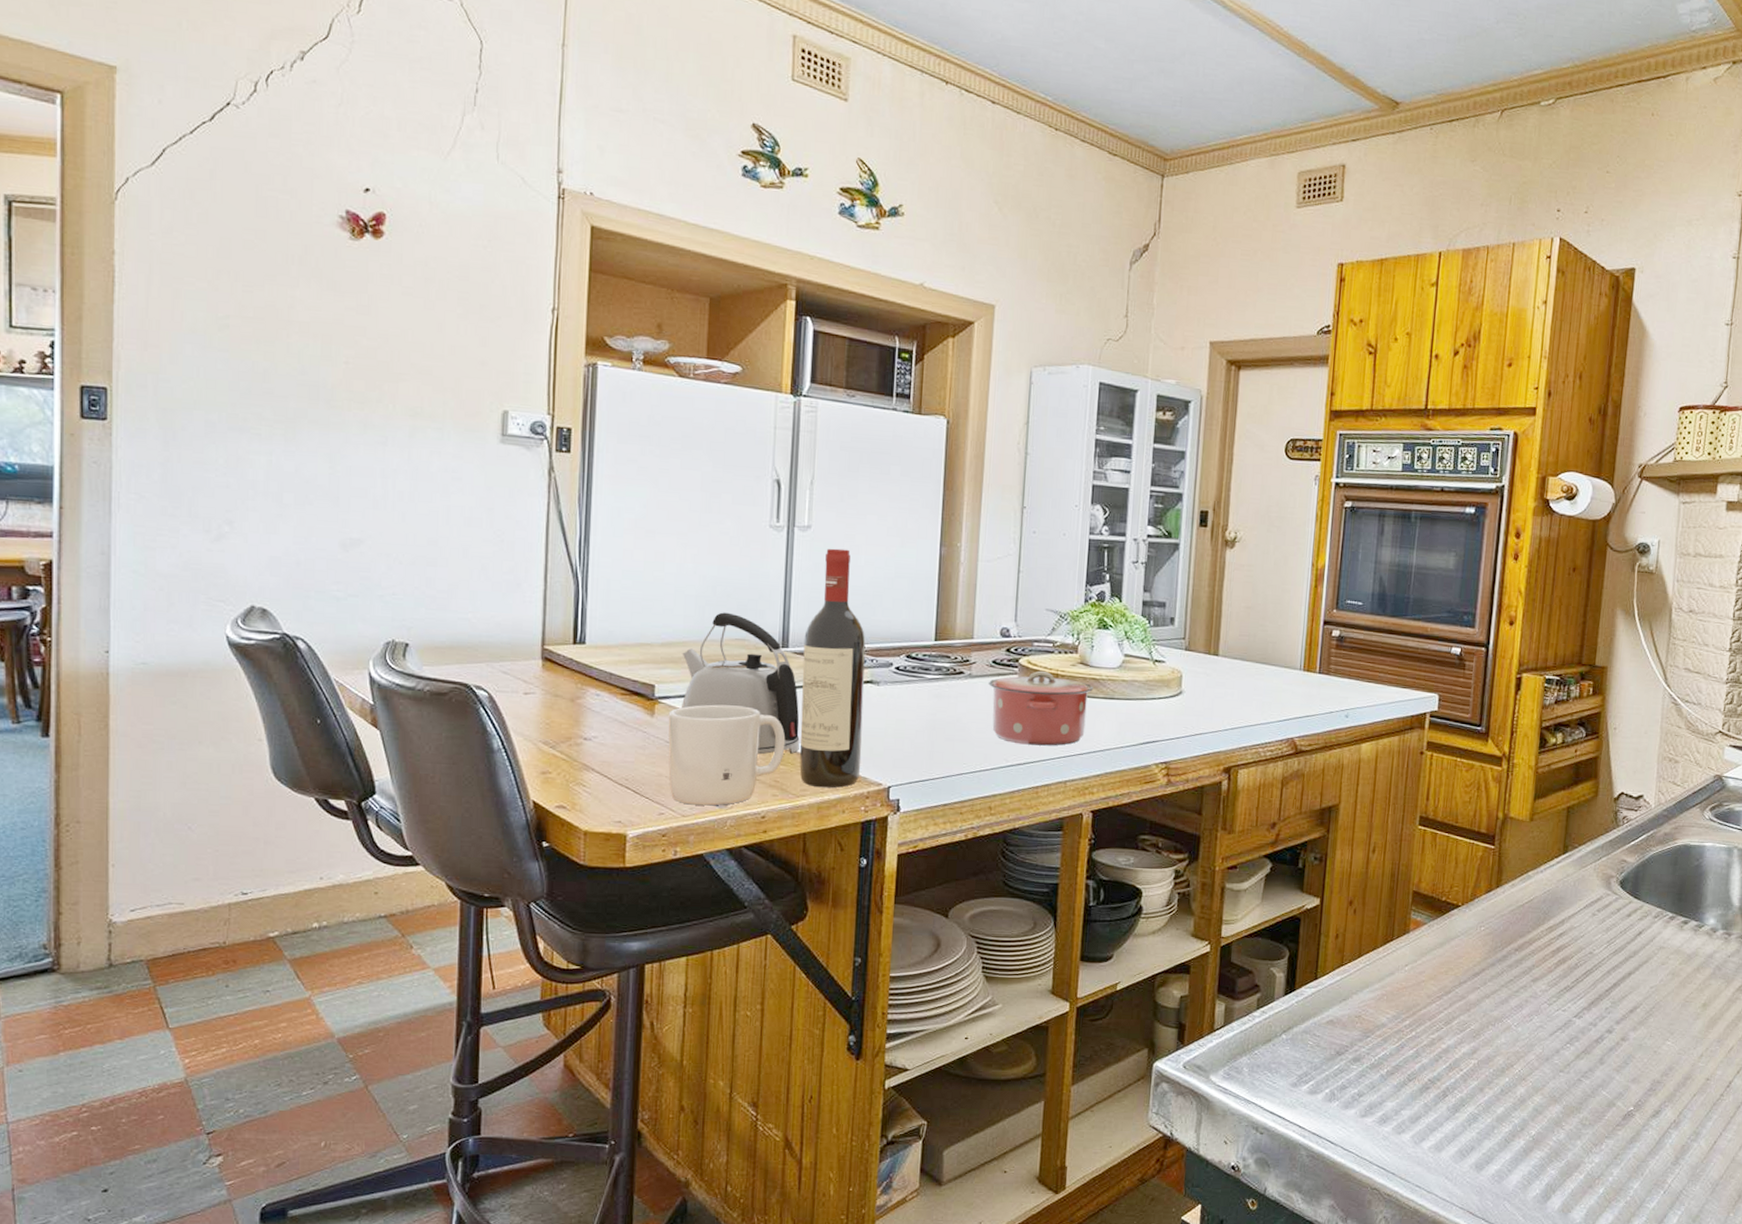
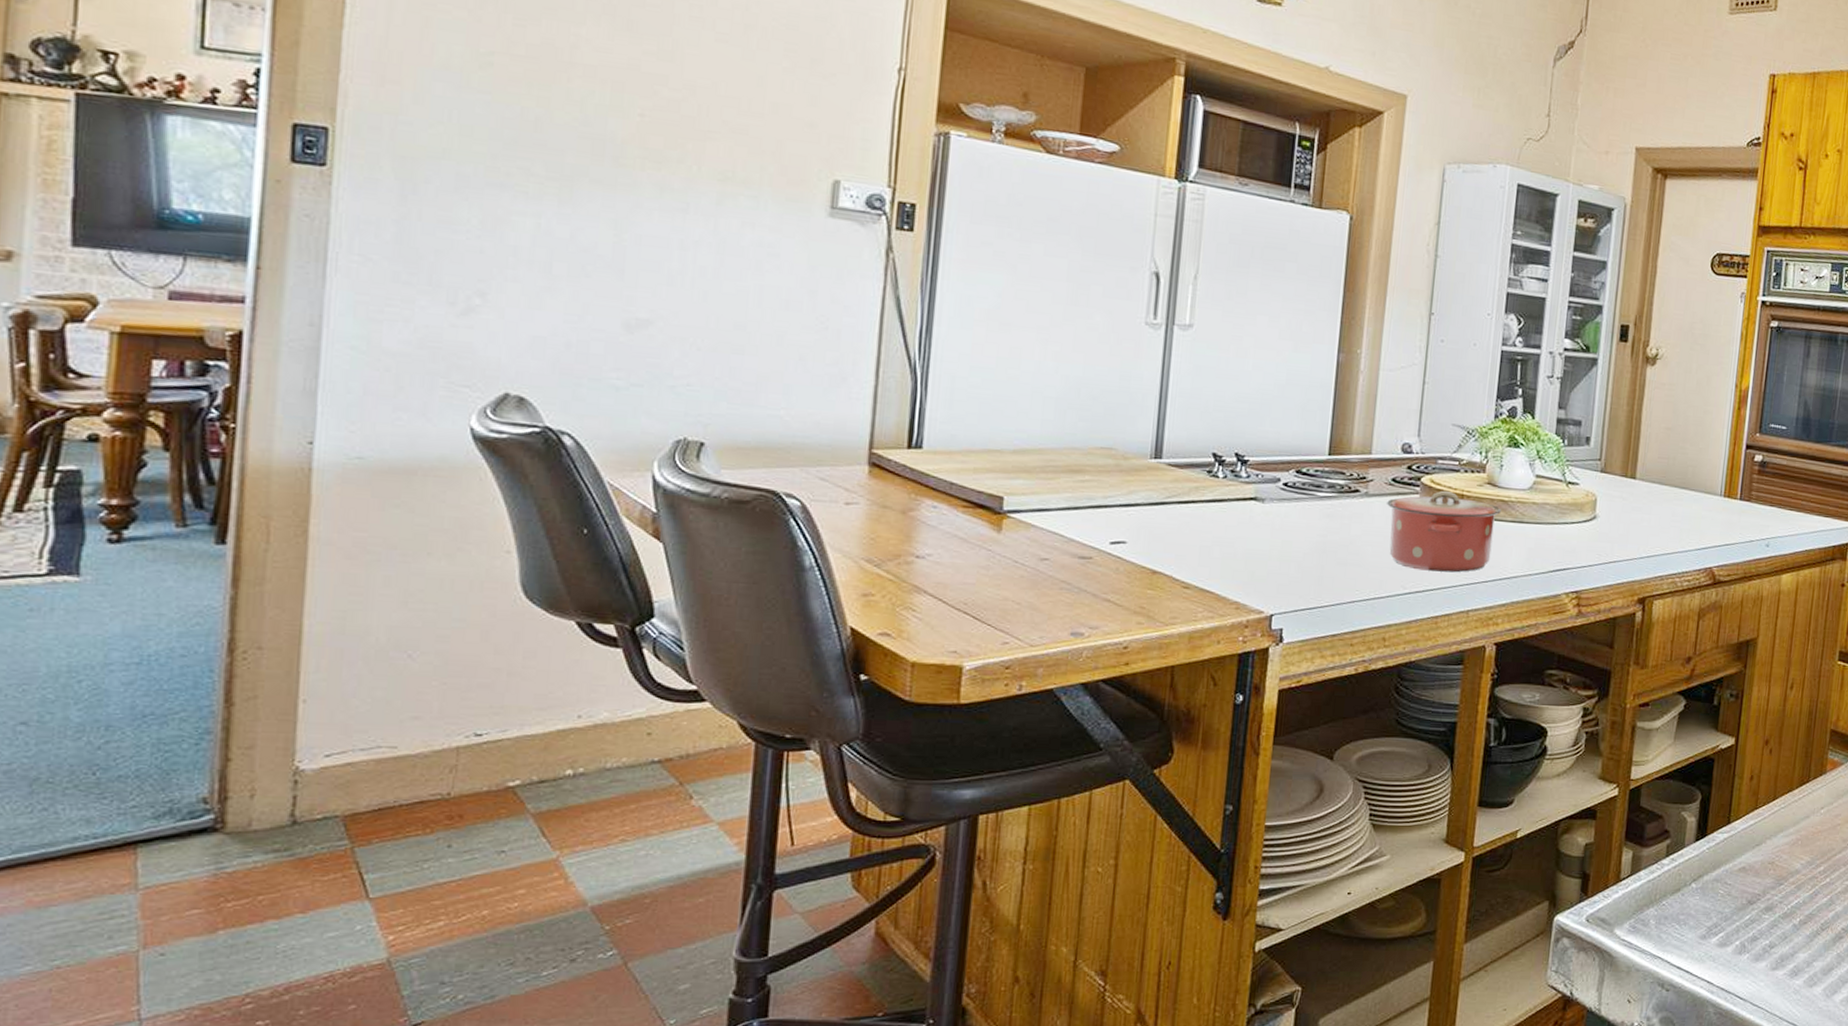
mug: present [668,704,786,806] -> none [1016,520,1155,635]
kettle: present [682,612,800,755] -> none [1034,417,1172,578]
wine bottle: present [799,548,866,788] -> none [1169,350,1251,616]

